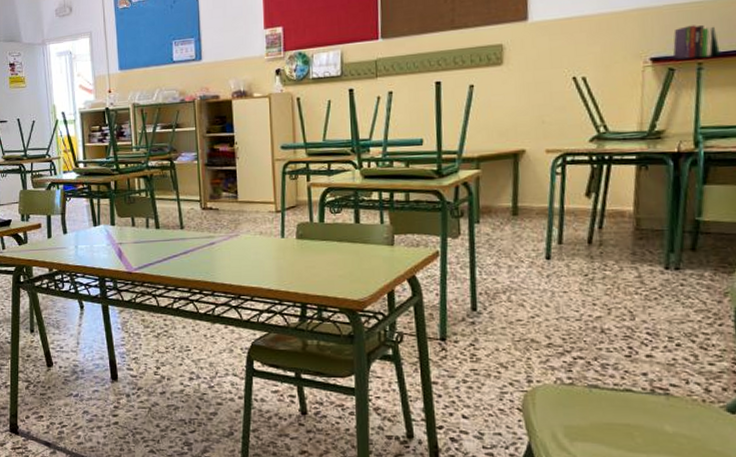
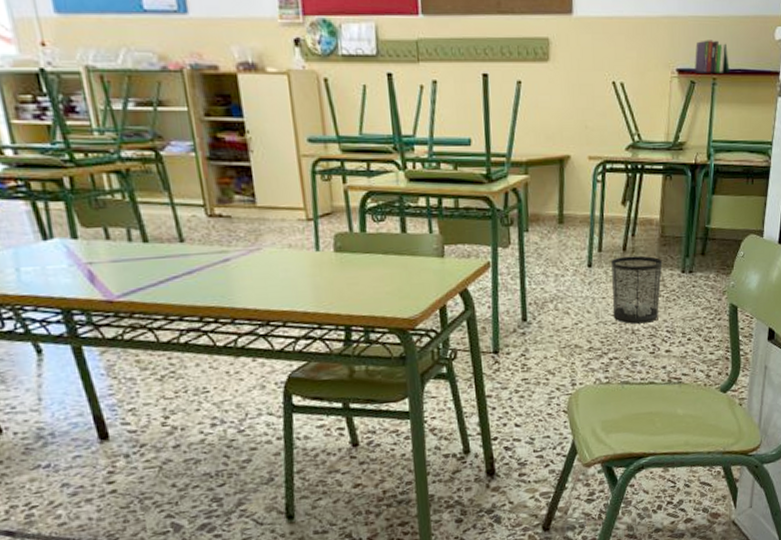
waste bin: none [574,249,639,322] -> present [611,255,663,324]

